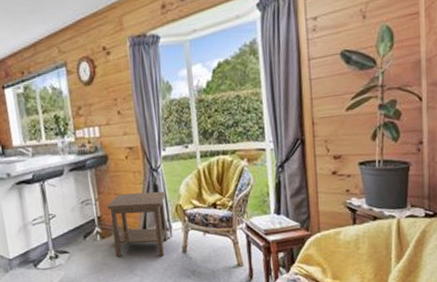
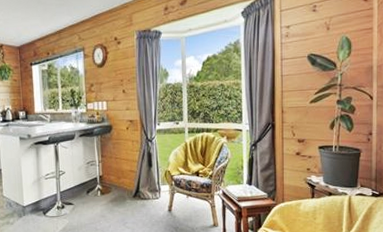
side table: present [106,191,168,257] -> none [108,158,158,214]

